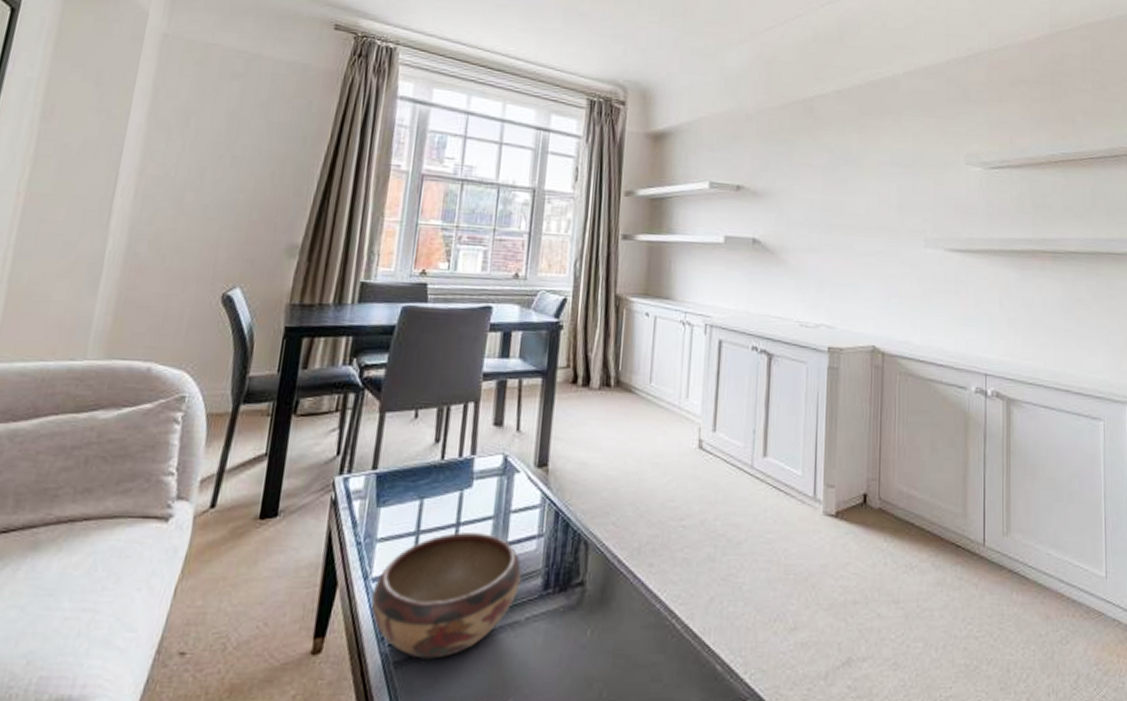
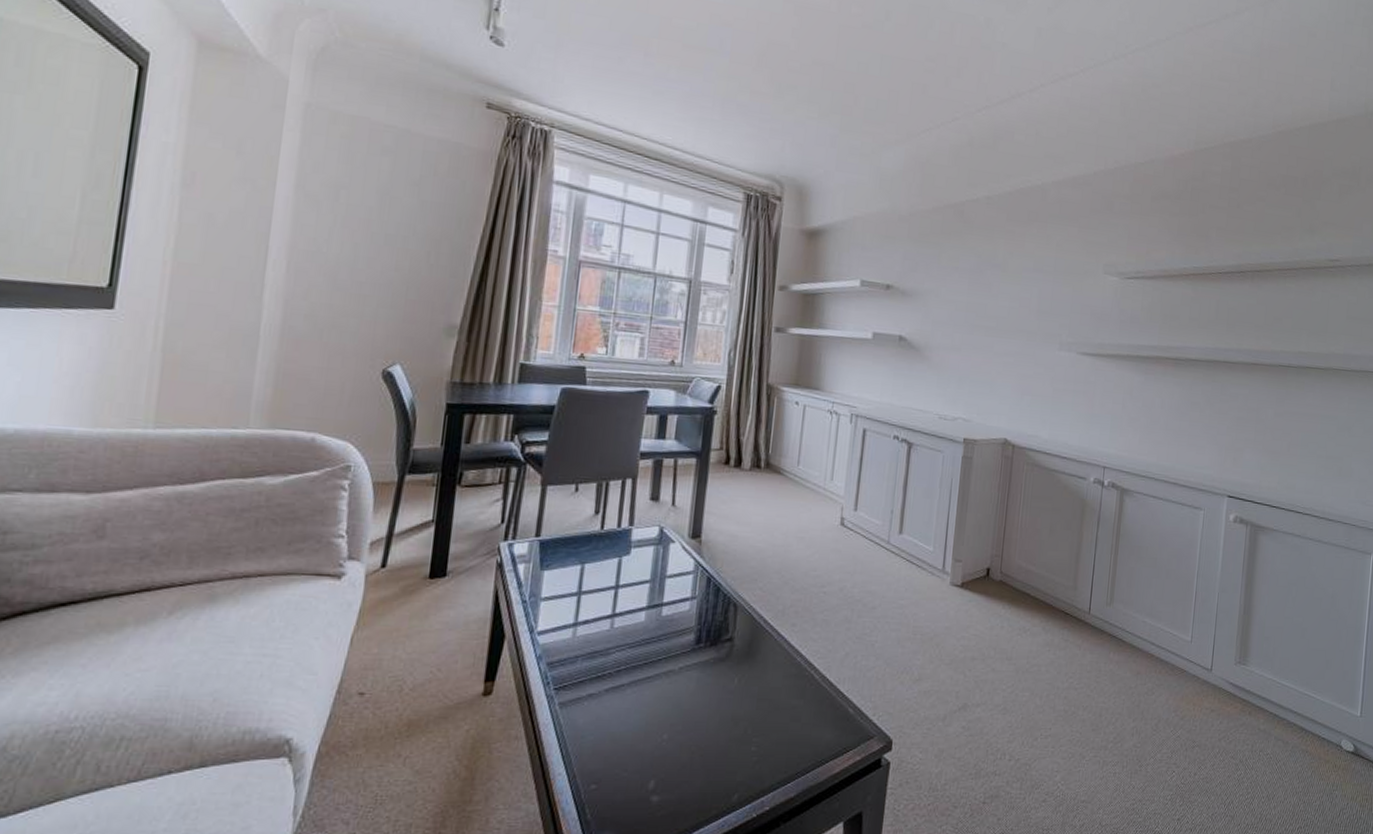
decorative bowl: present [370,532,522,659] -> none [536,594,676,701]

